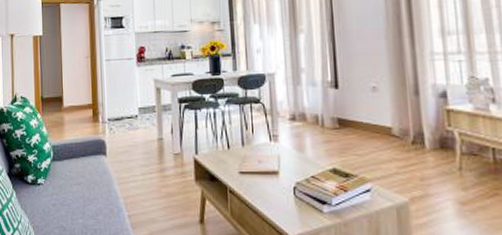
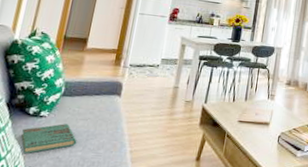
book: none [26,190,76,224] -> present [21,124,77,154]

